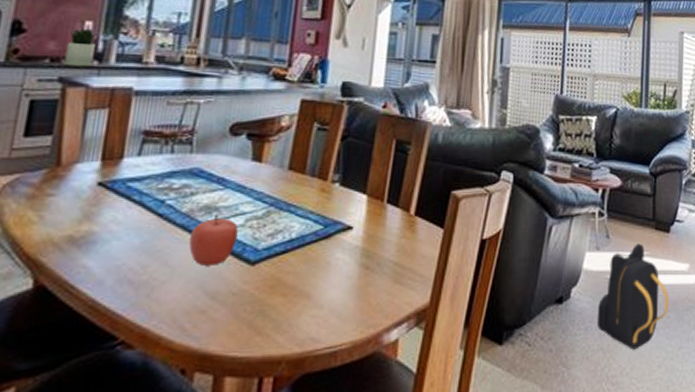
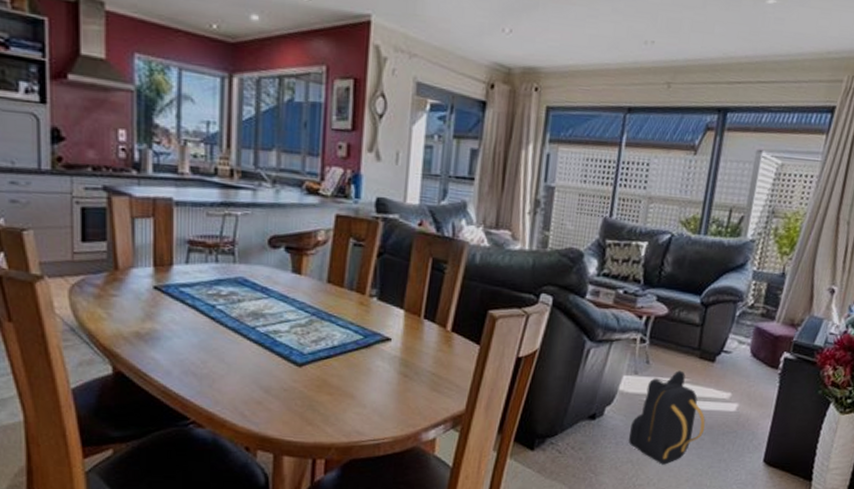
planter: present [60,27,95,68] -> none [102,135,133,177]
fruit: present [188,214,238,266] -> none [240,320,284,365]

